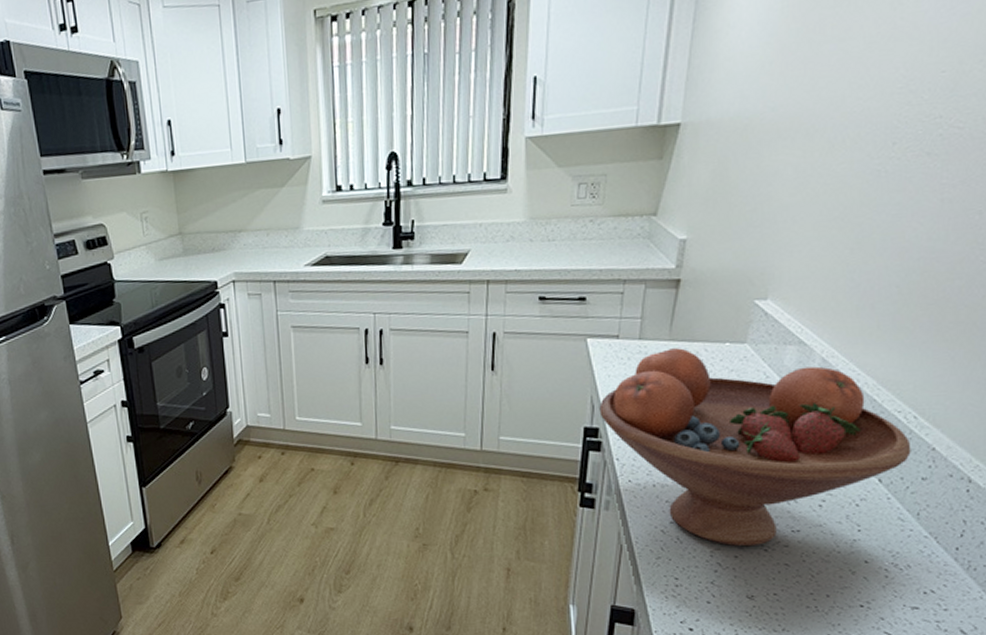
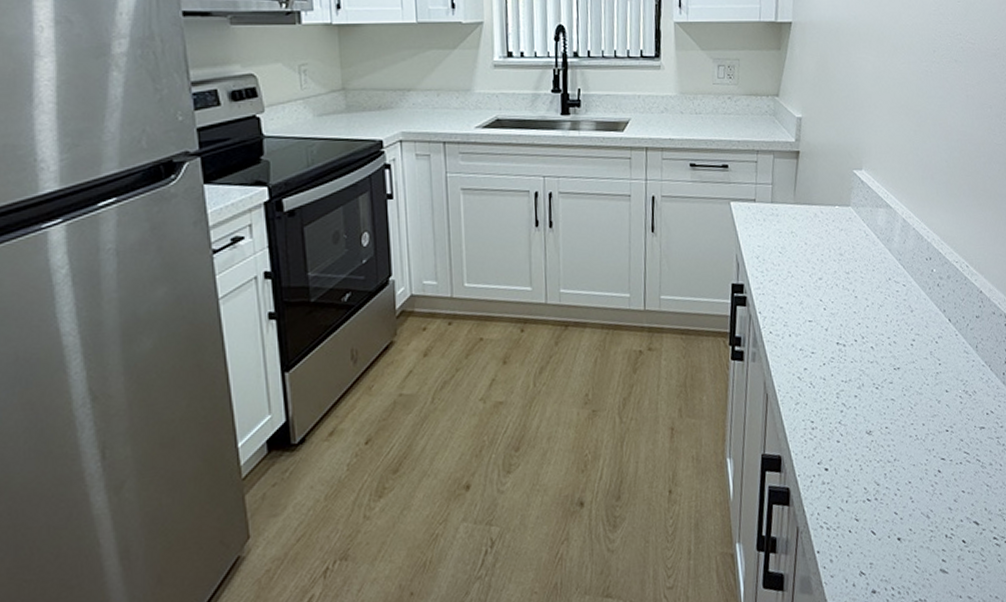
fruit bowl: present [599,348,911,547] -> none [743,210,968,387]

